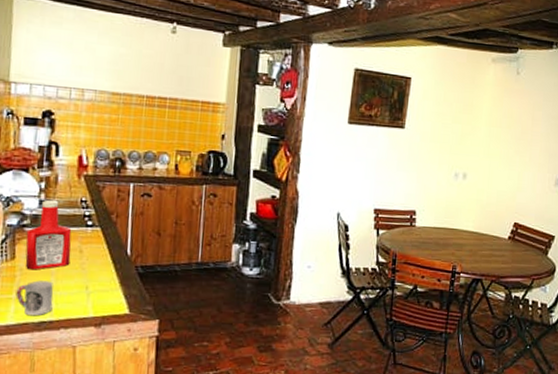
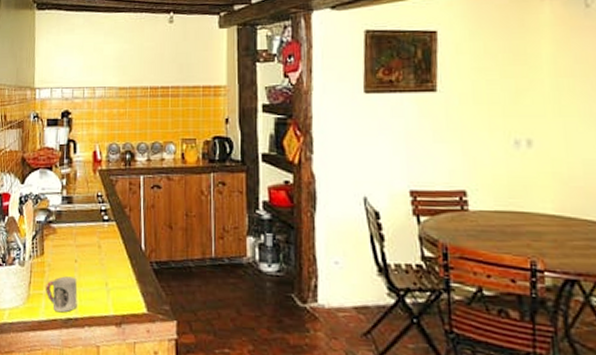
ketchup bottle: present [25,199,72,270] -> none [52,195,91,266]

